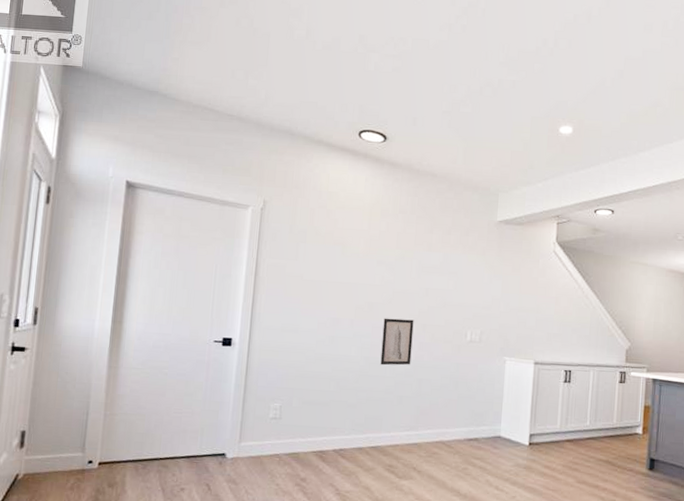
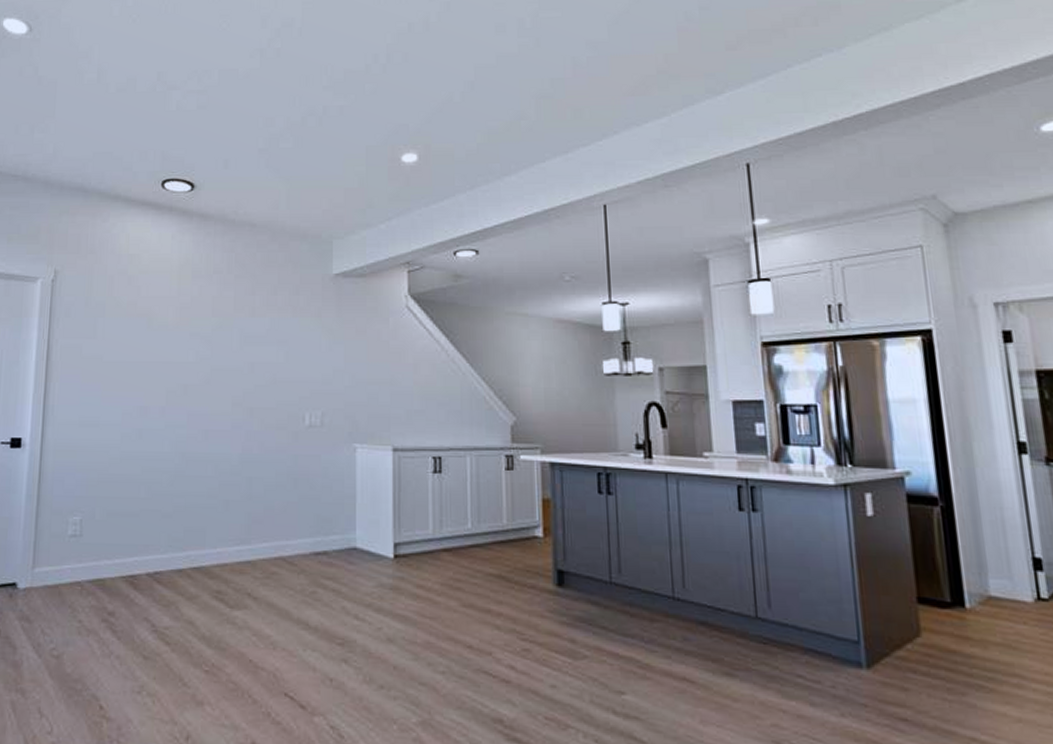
wall art: present [380,318,414,366] -> none [199,402,238,462]

